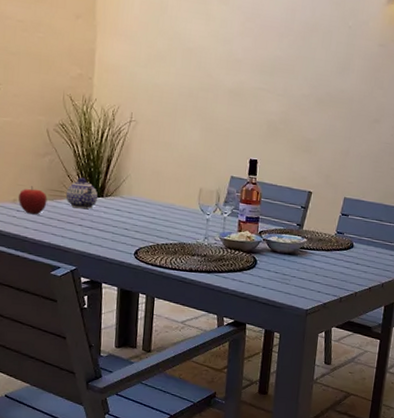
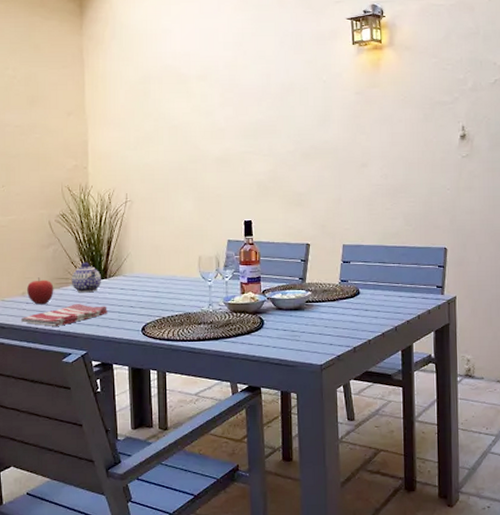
dish towel: none [9,218,101,239] -> present [20,304,107,327]

